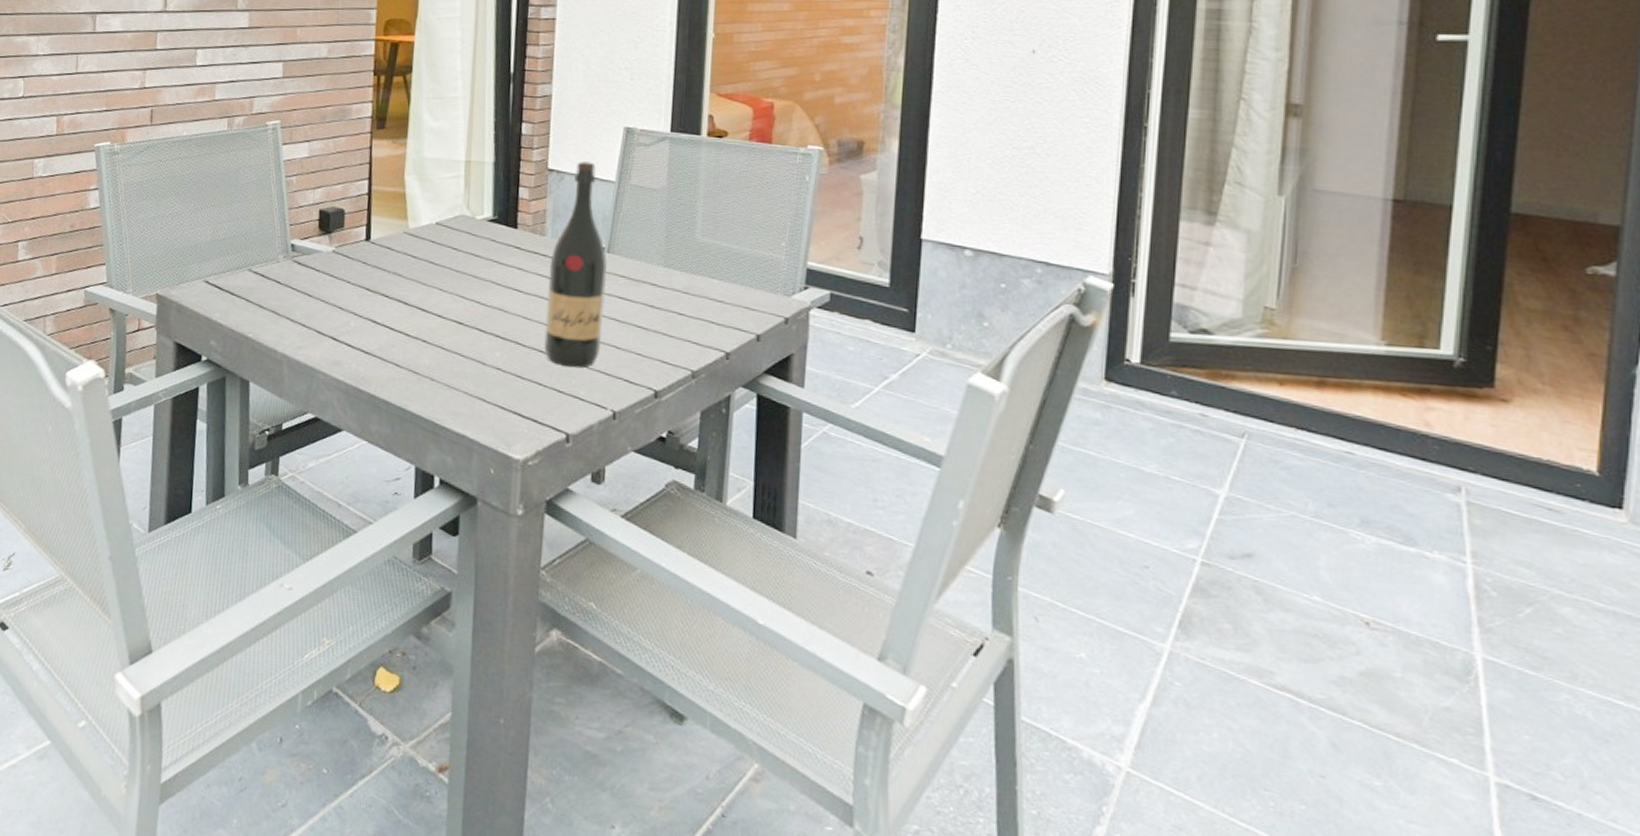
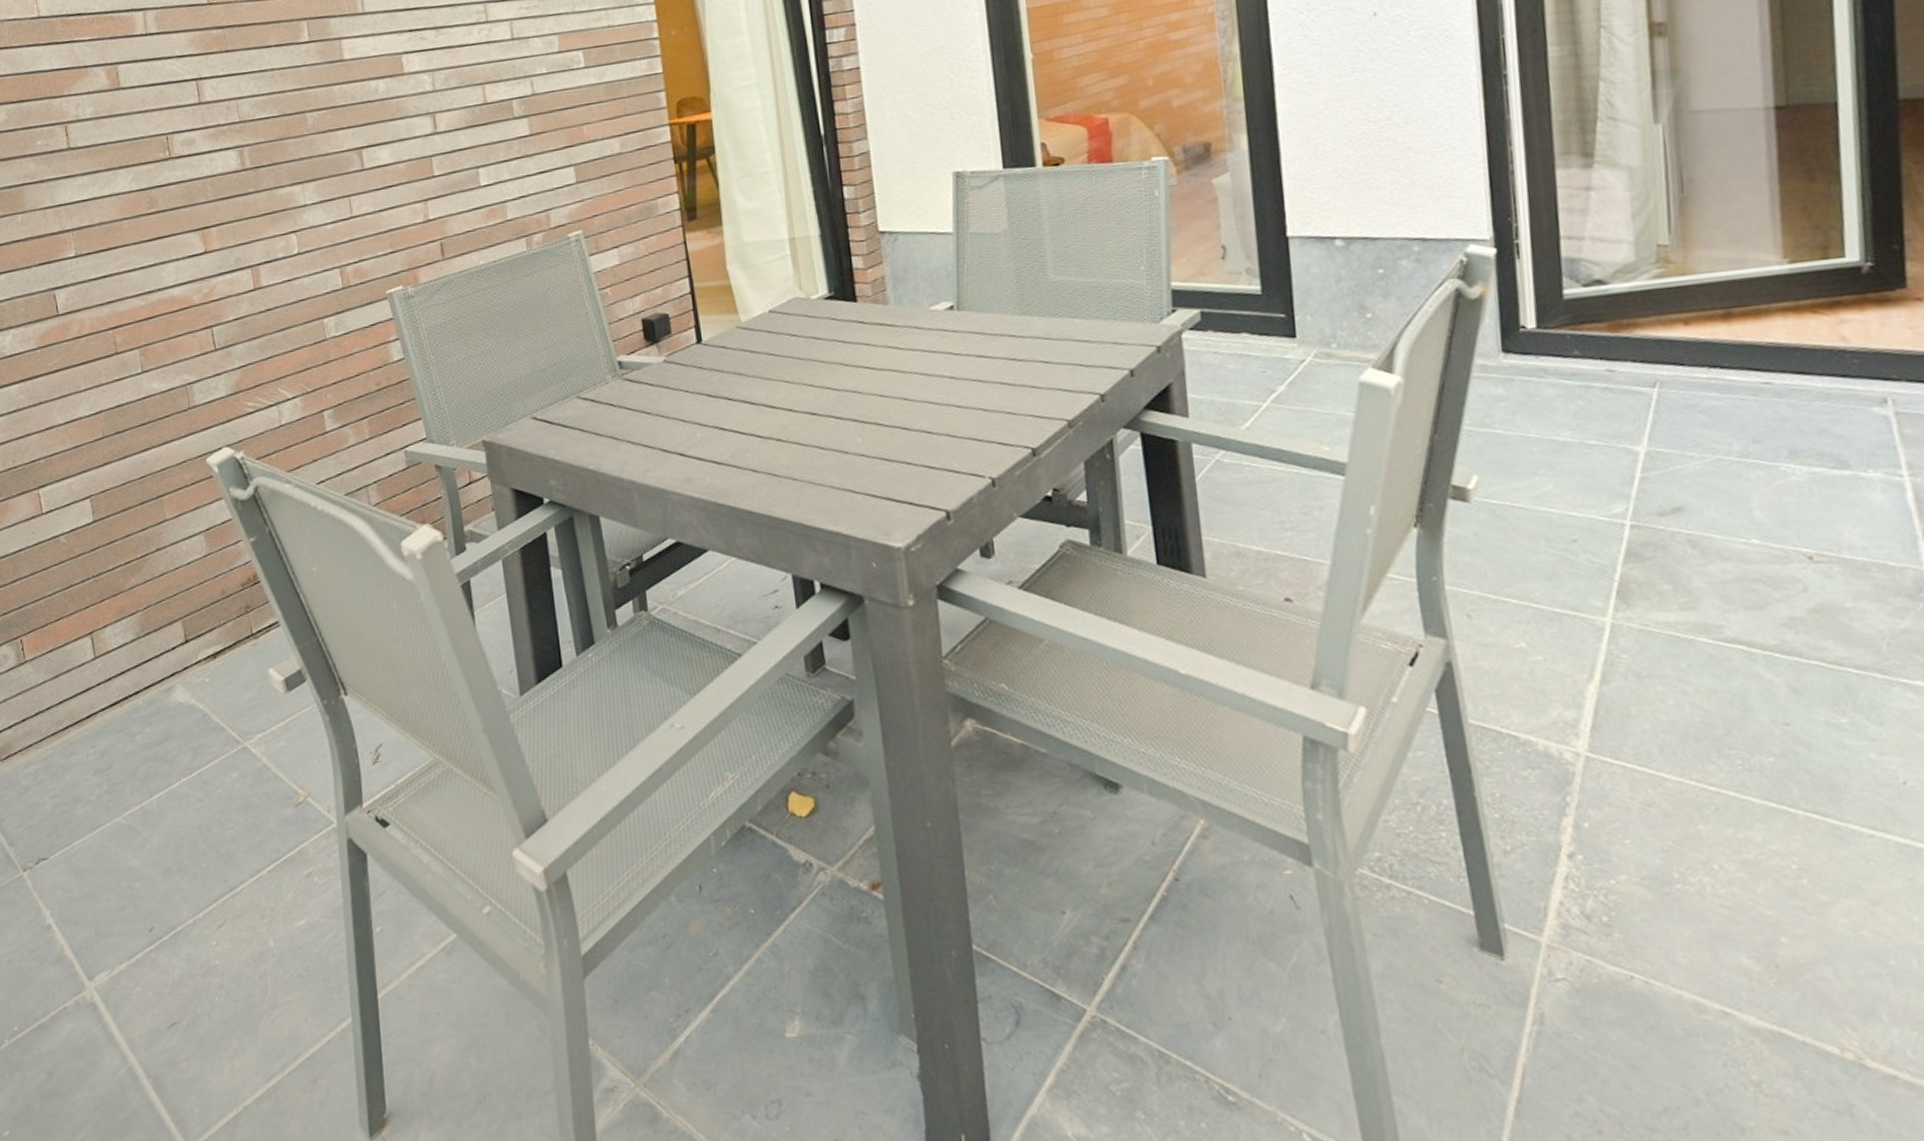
wine bottle: present [544,161,607,367] -> none [897,216,967,439]

